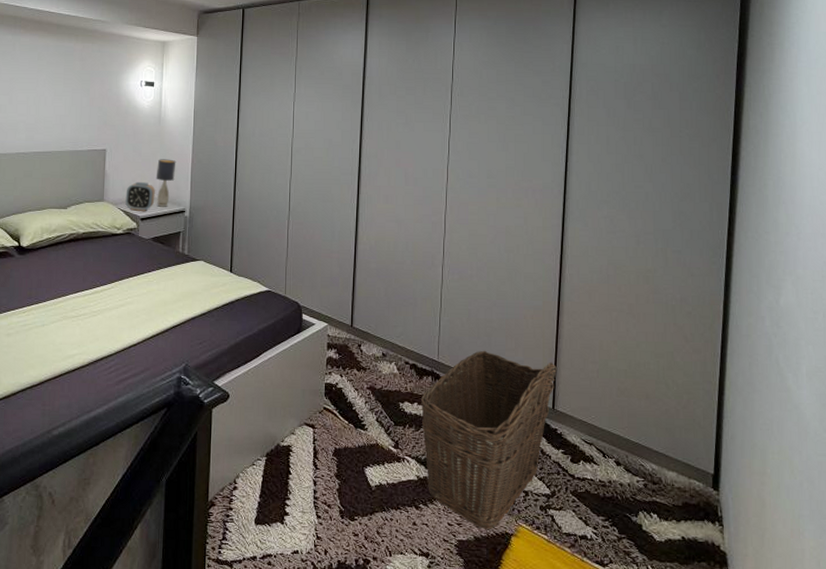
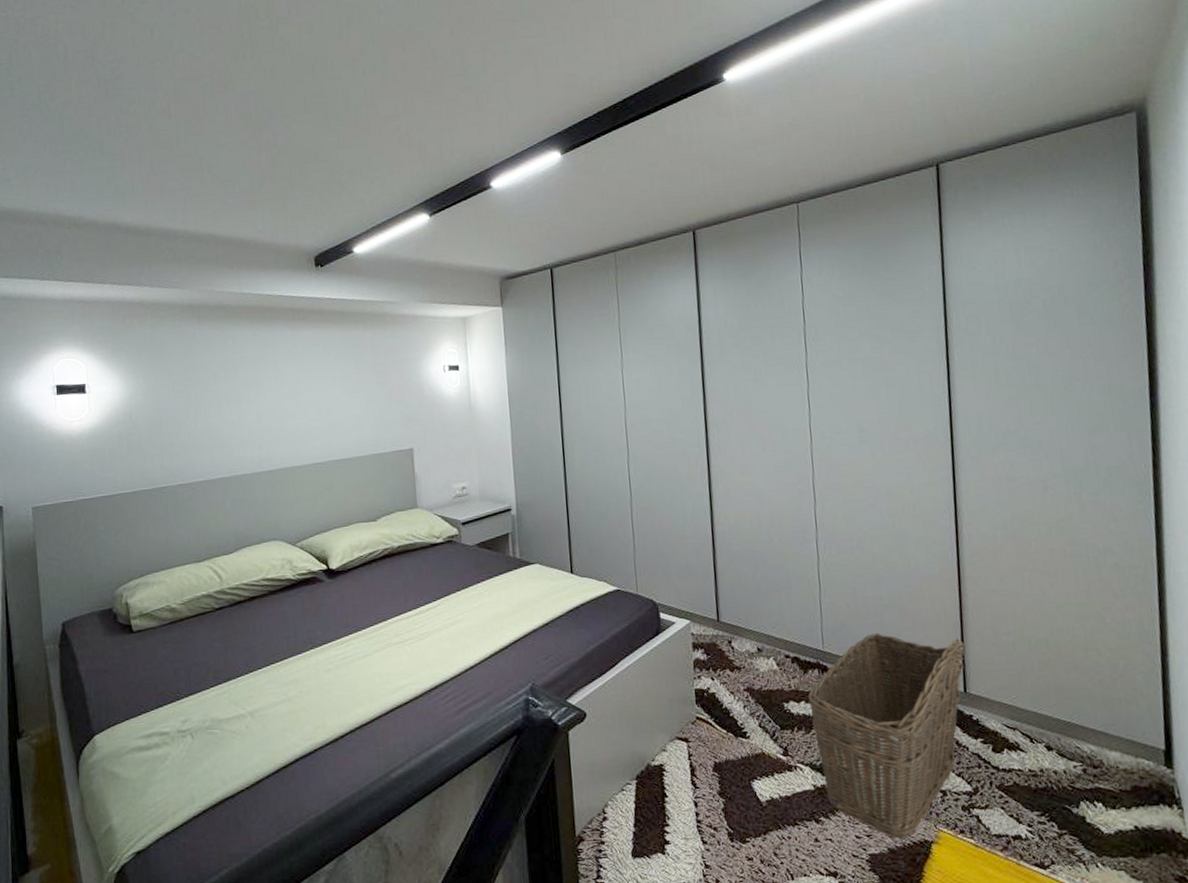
alarm clock: present [125,181,155,212] -> none [441,481,475,516]
table lamp: present [155,159,176,207] -> none [473,451,495,507]

